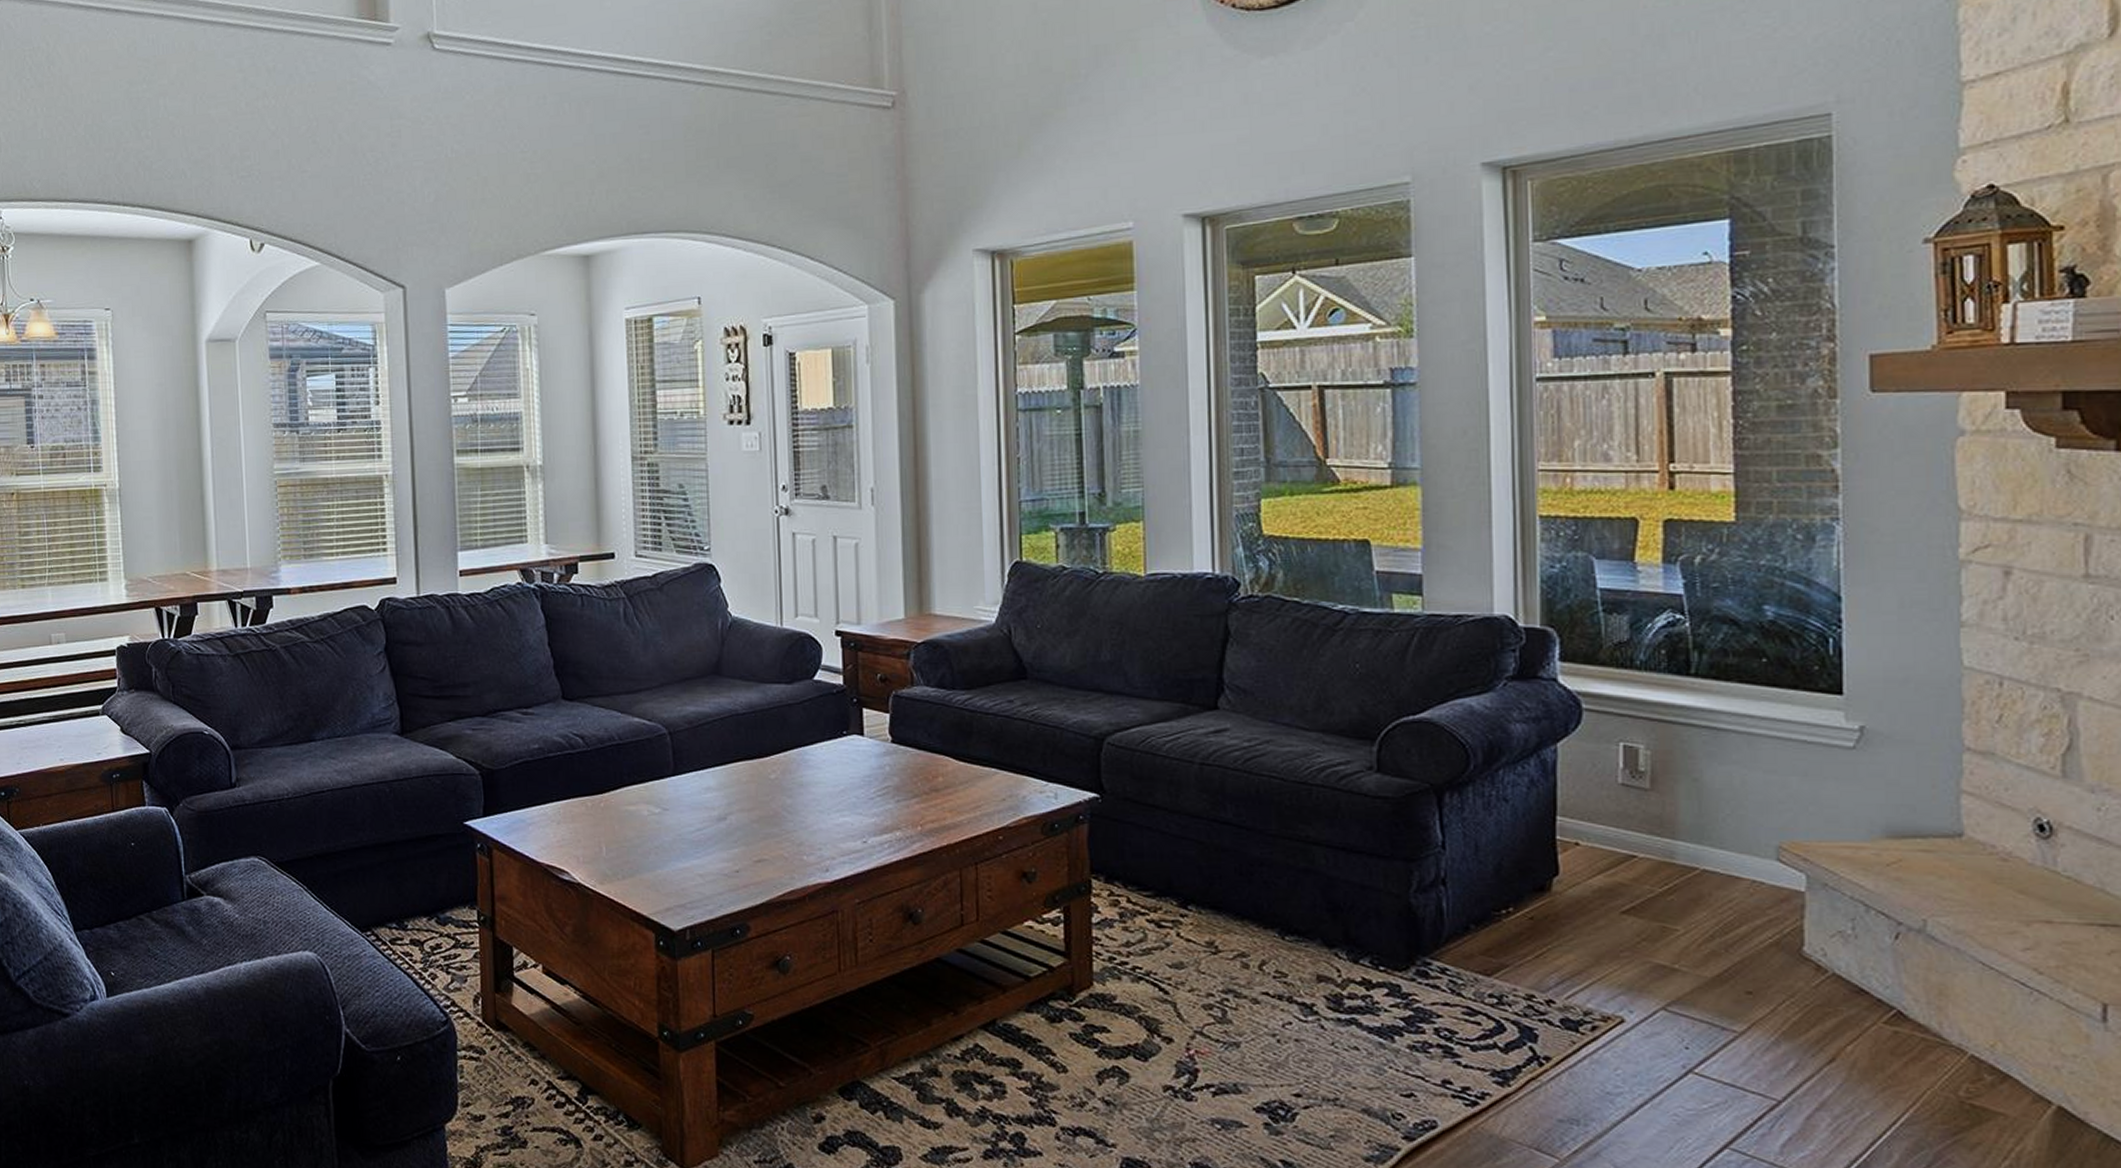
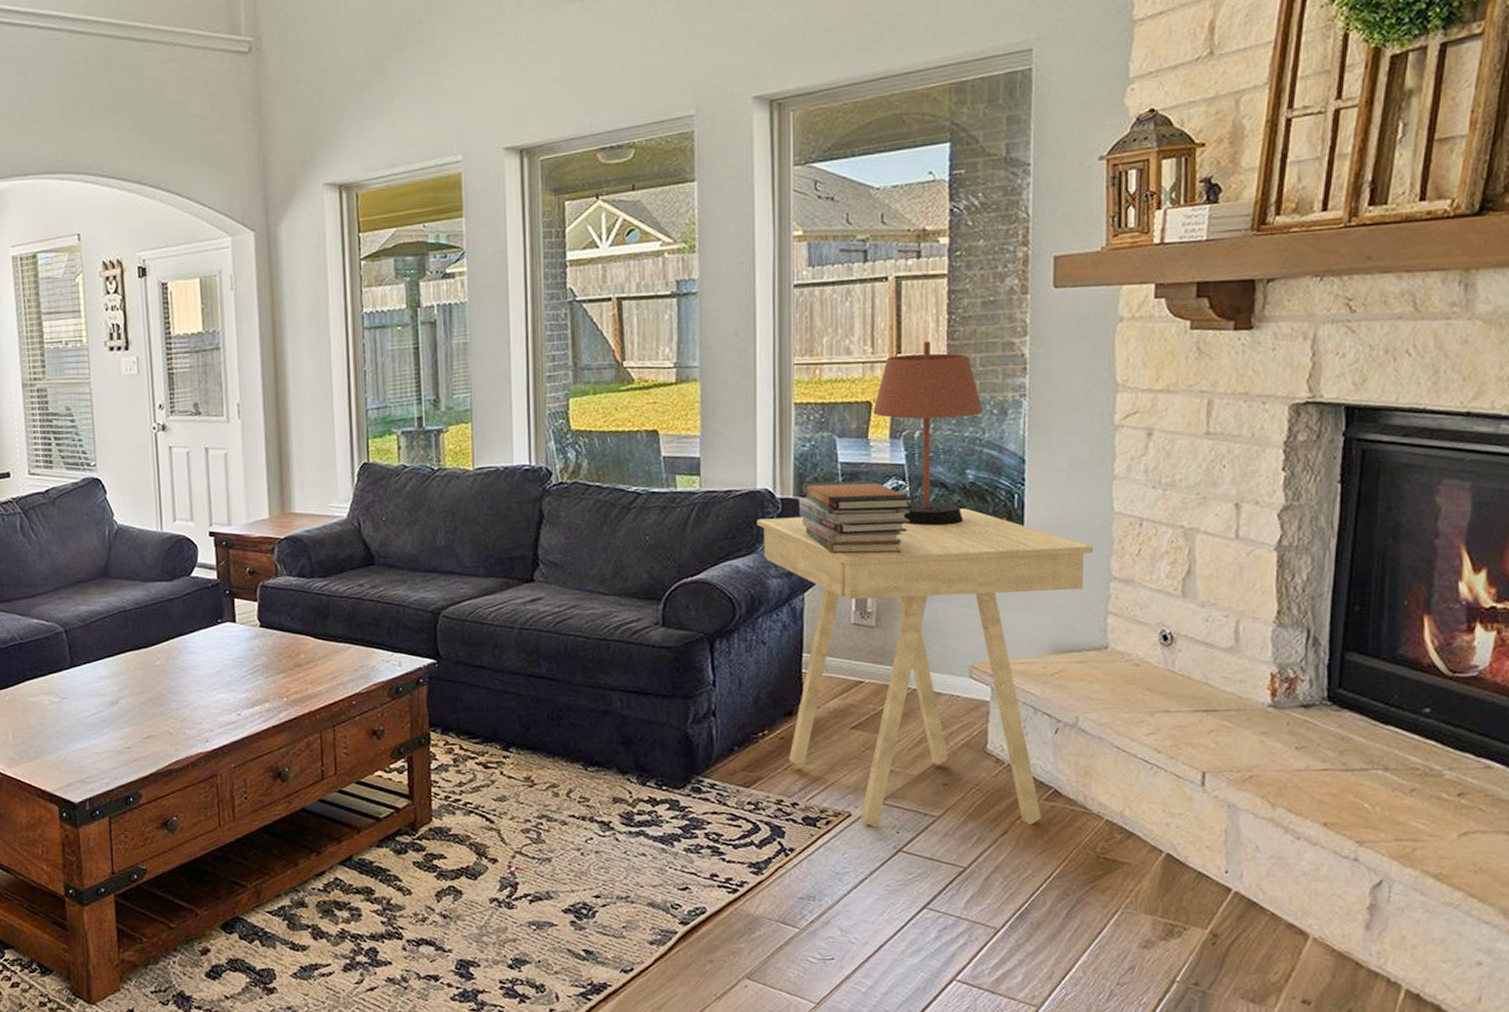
side table: none [1494,651,1938,1053] -> present [757,508,1094,828]
book stack: none [1547,610,1694,701] -> present [798,480,912,554]
table lamp: none [1640,449,1784,671] -> present [873,341,983,526]

